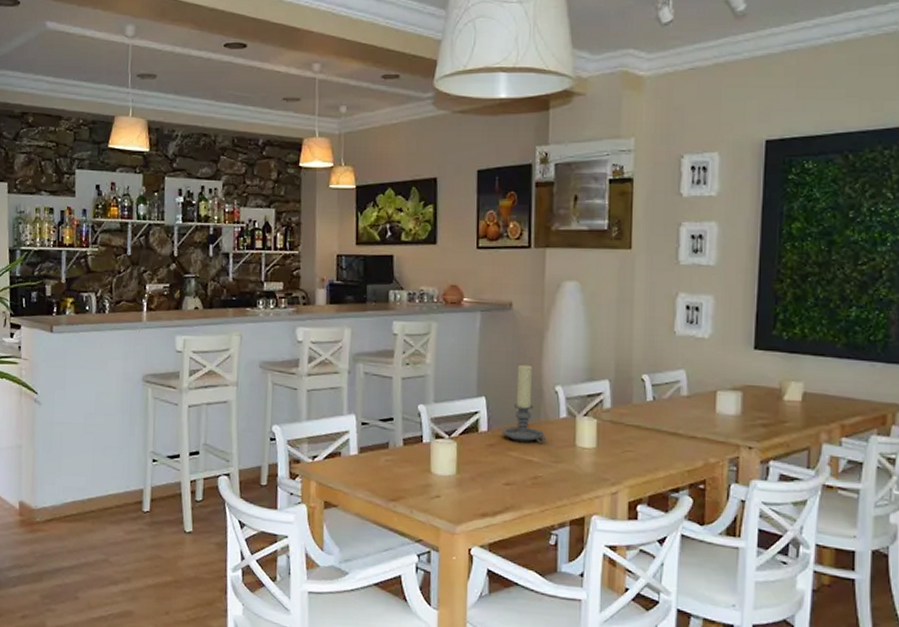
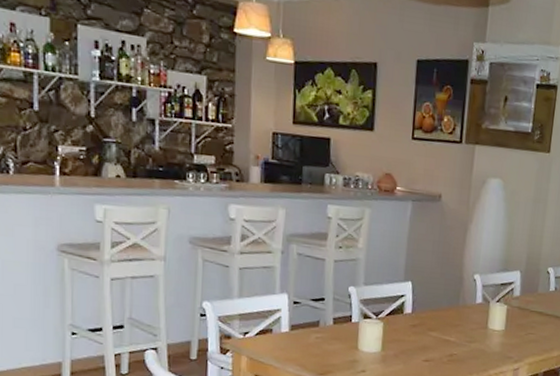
candle holder: present [502,364,546,444] -> none [424,253,463,326]

